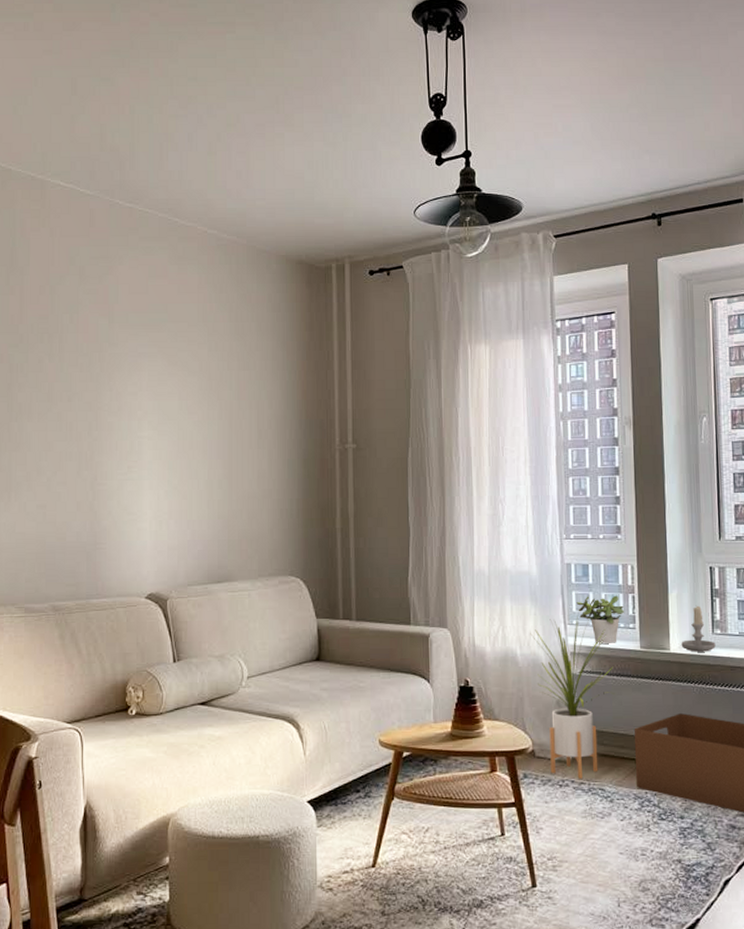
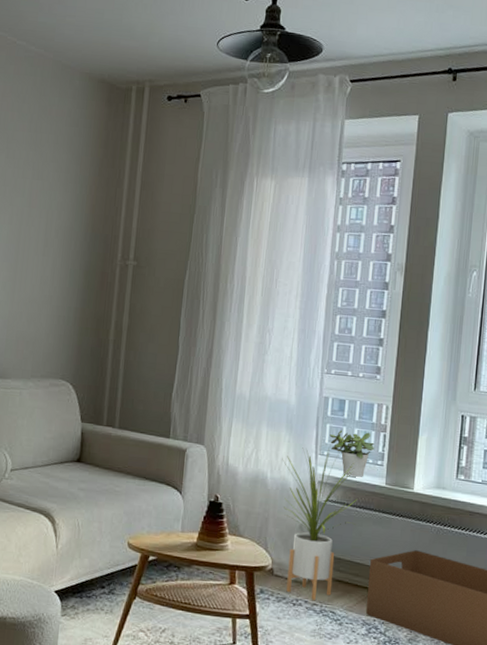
candle: present [681,605,716,652] -> none [425,450,458,495]

